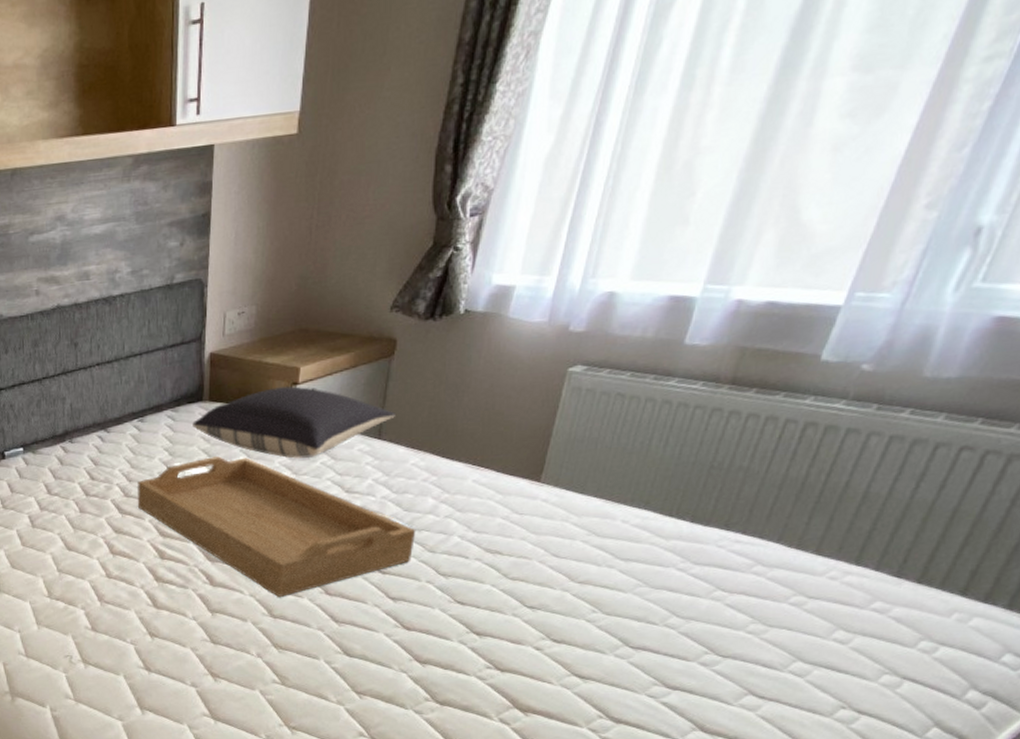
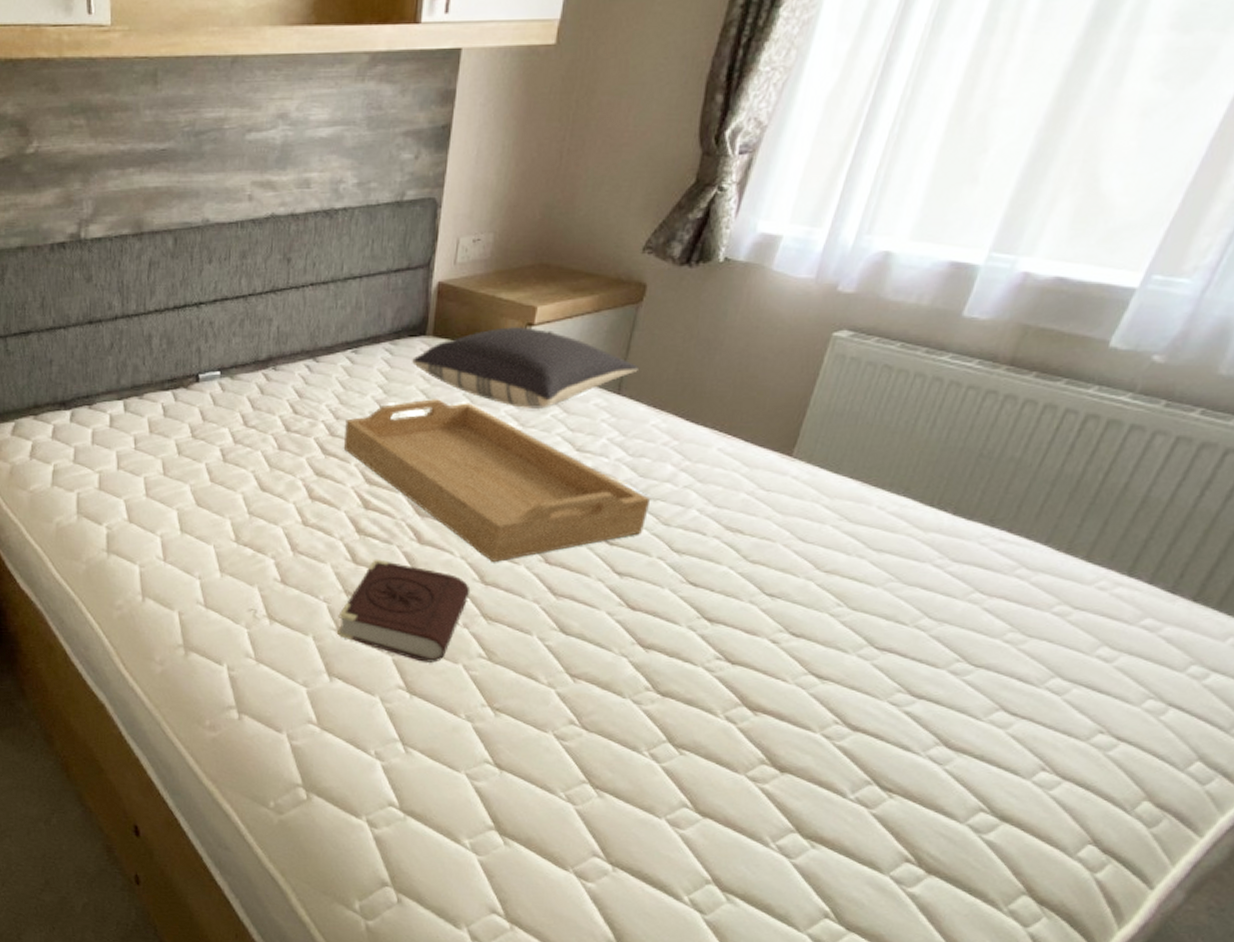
book: none [144,602,261,691] -> present [336,559,471,663]

